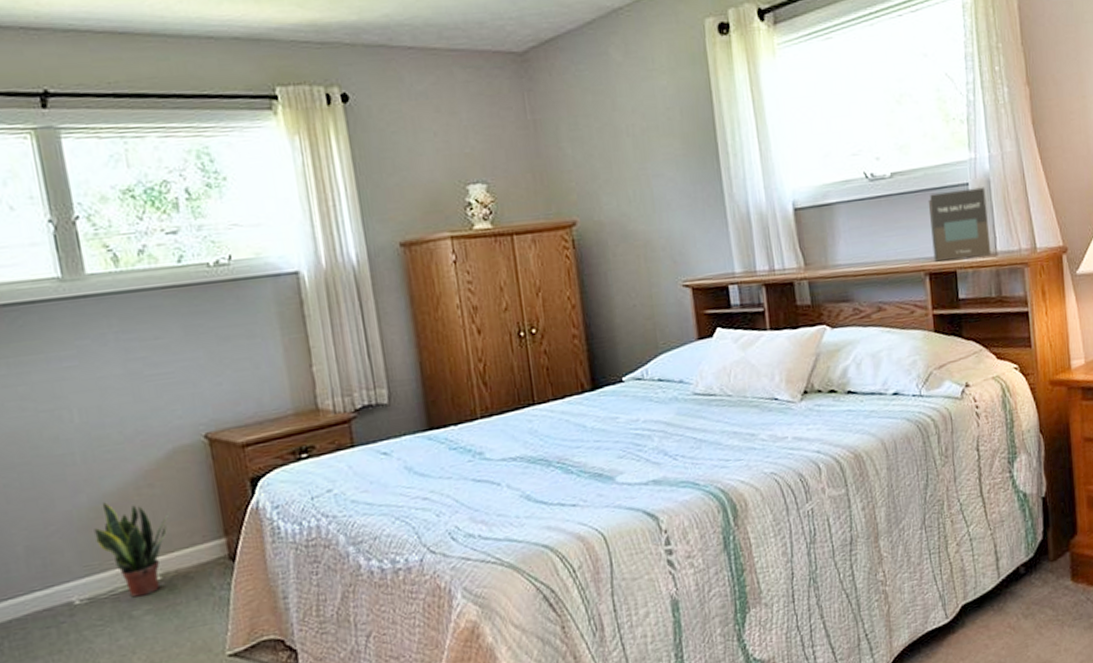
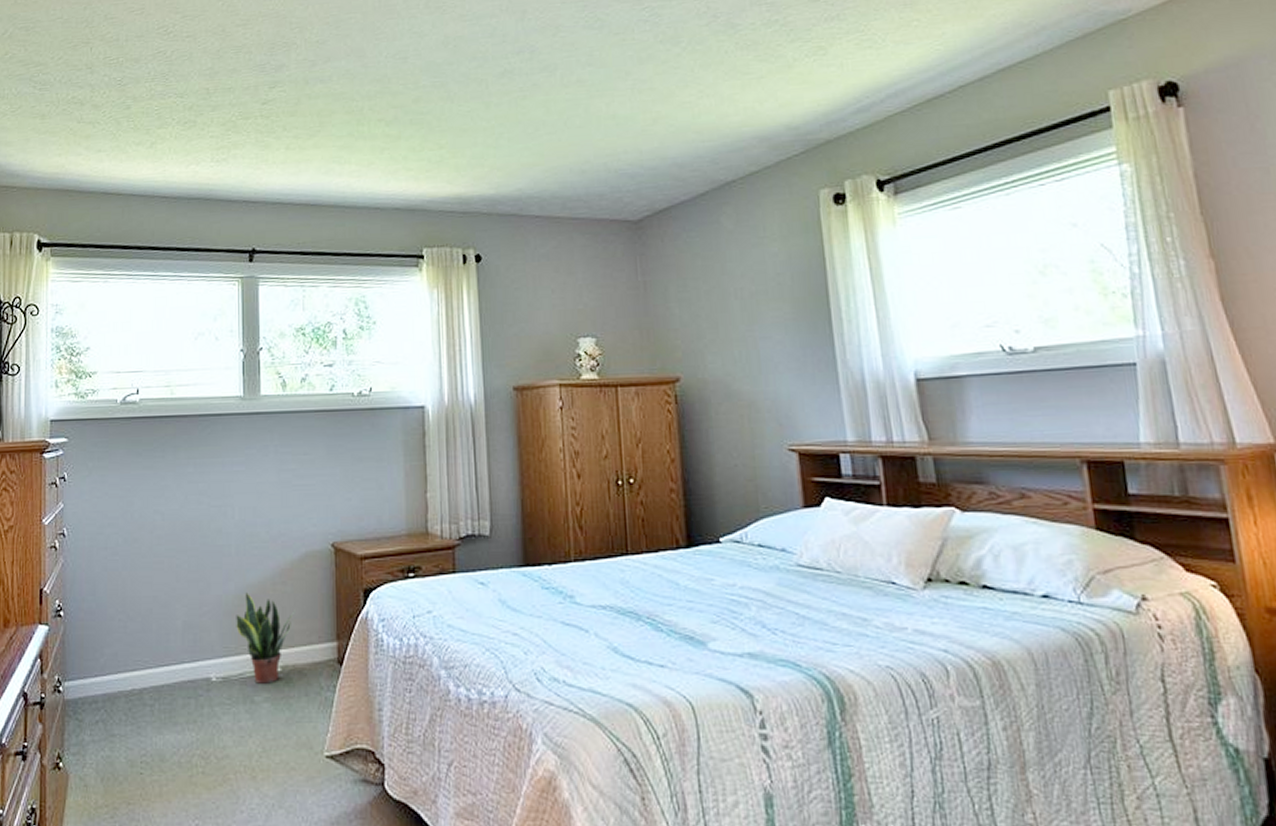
books: present [928,187,992,262] -> none [1082,368,1172,449]

